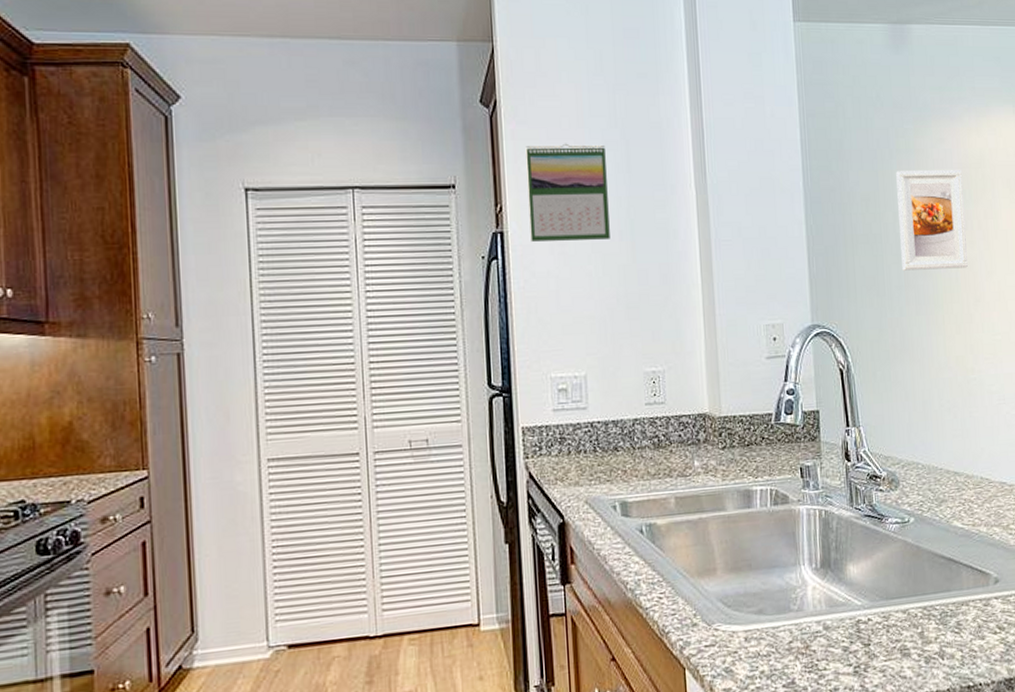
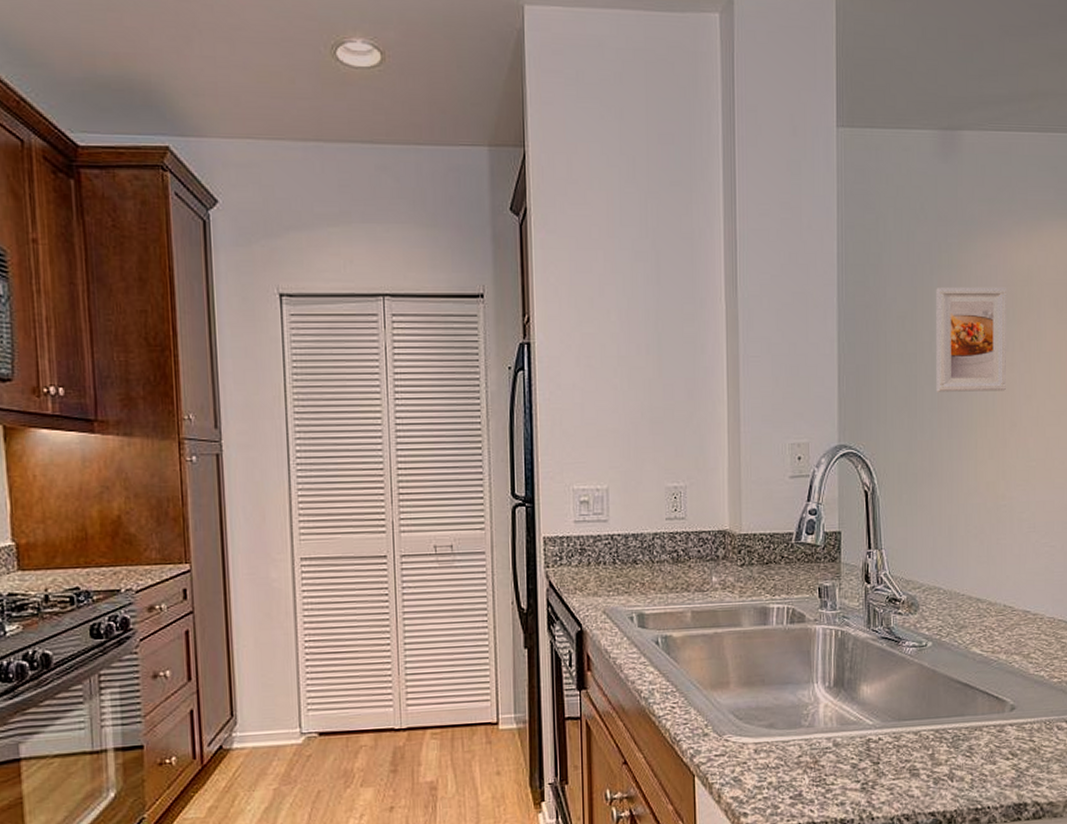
calendar: present [525,143,610,241] -> none [554,253,637,353]

